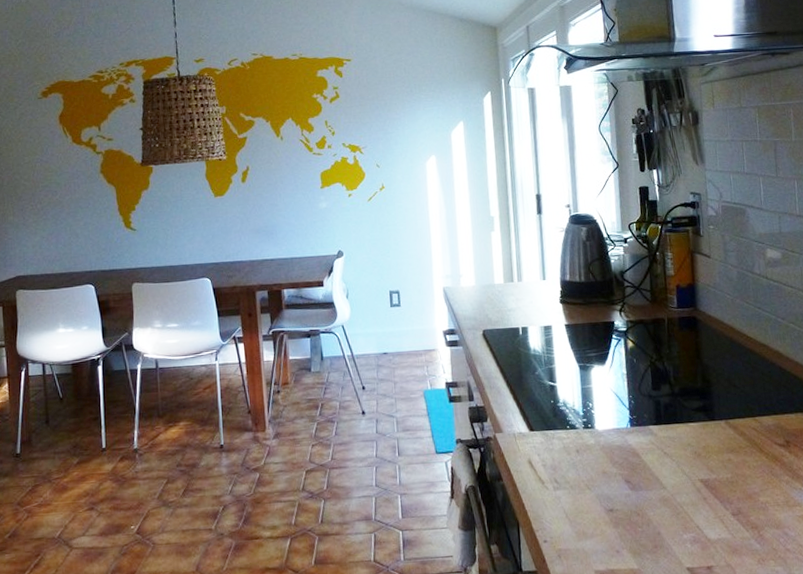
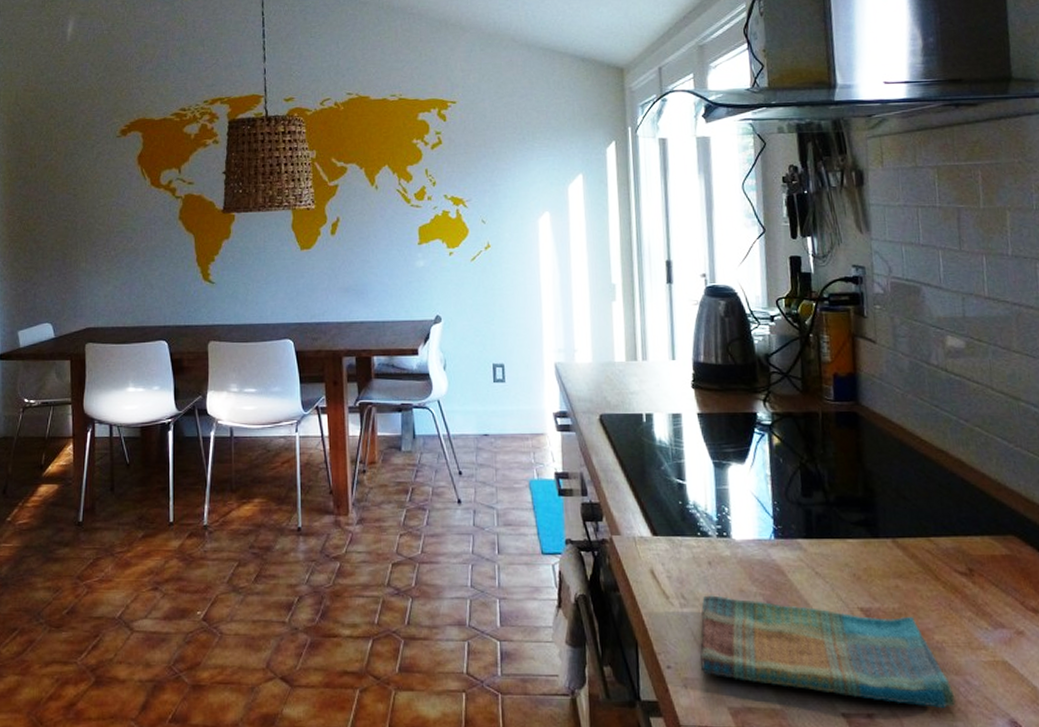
dish towel: none [571,477,778,558] -> present [700,595,957,709]

